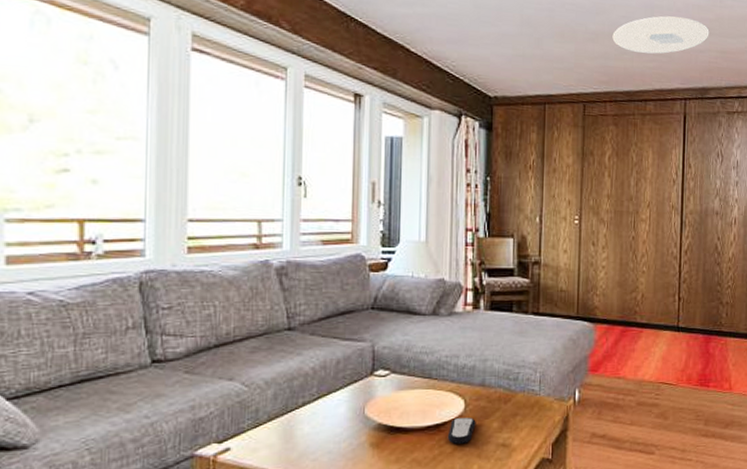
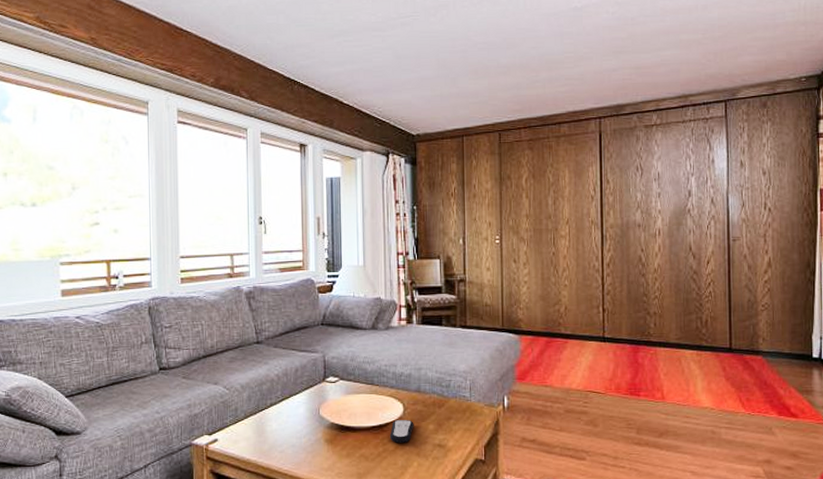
ceiling light: present [612,16,709,54] -> none [523,39,622,79]

